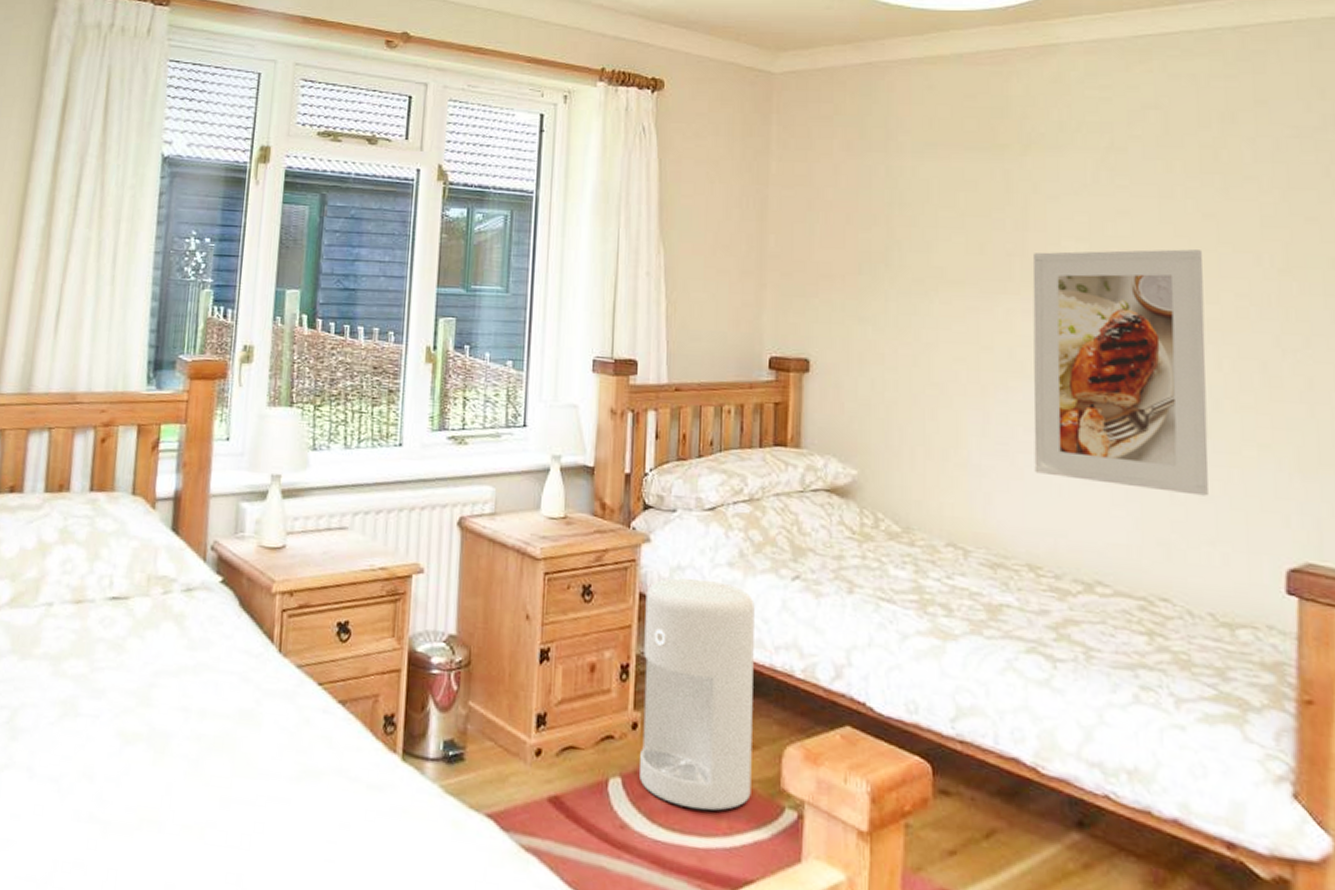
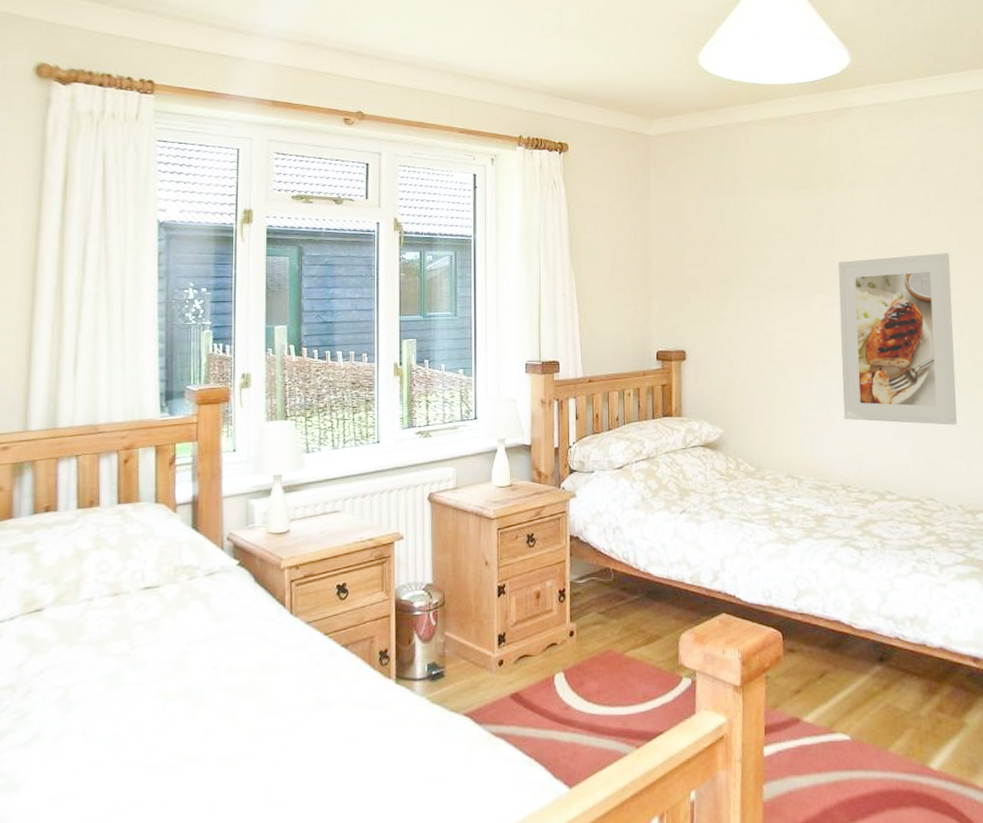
air purifier: present [640,578,755,811] -> none [575,520,658,688]

